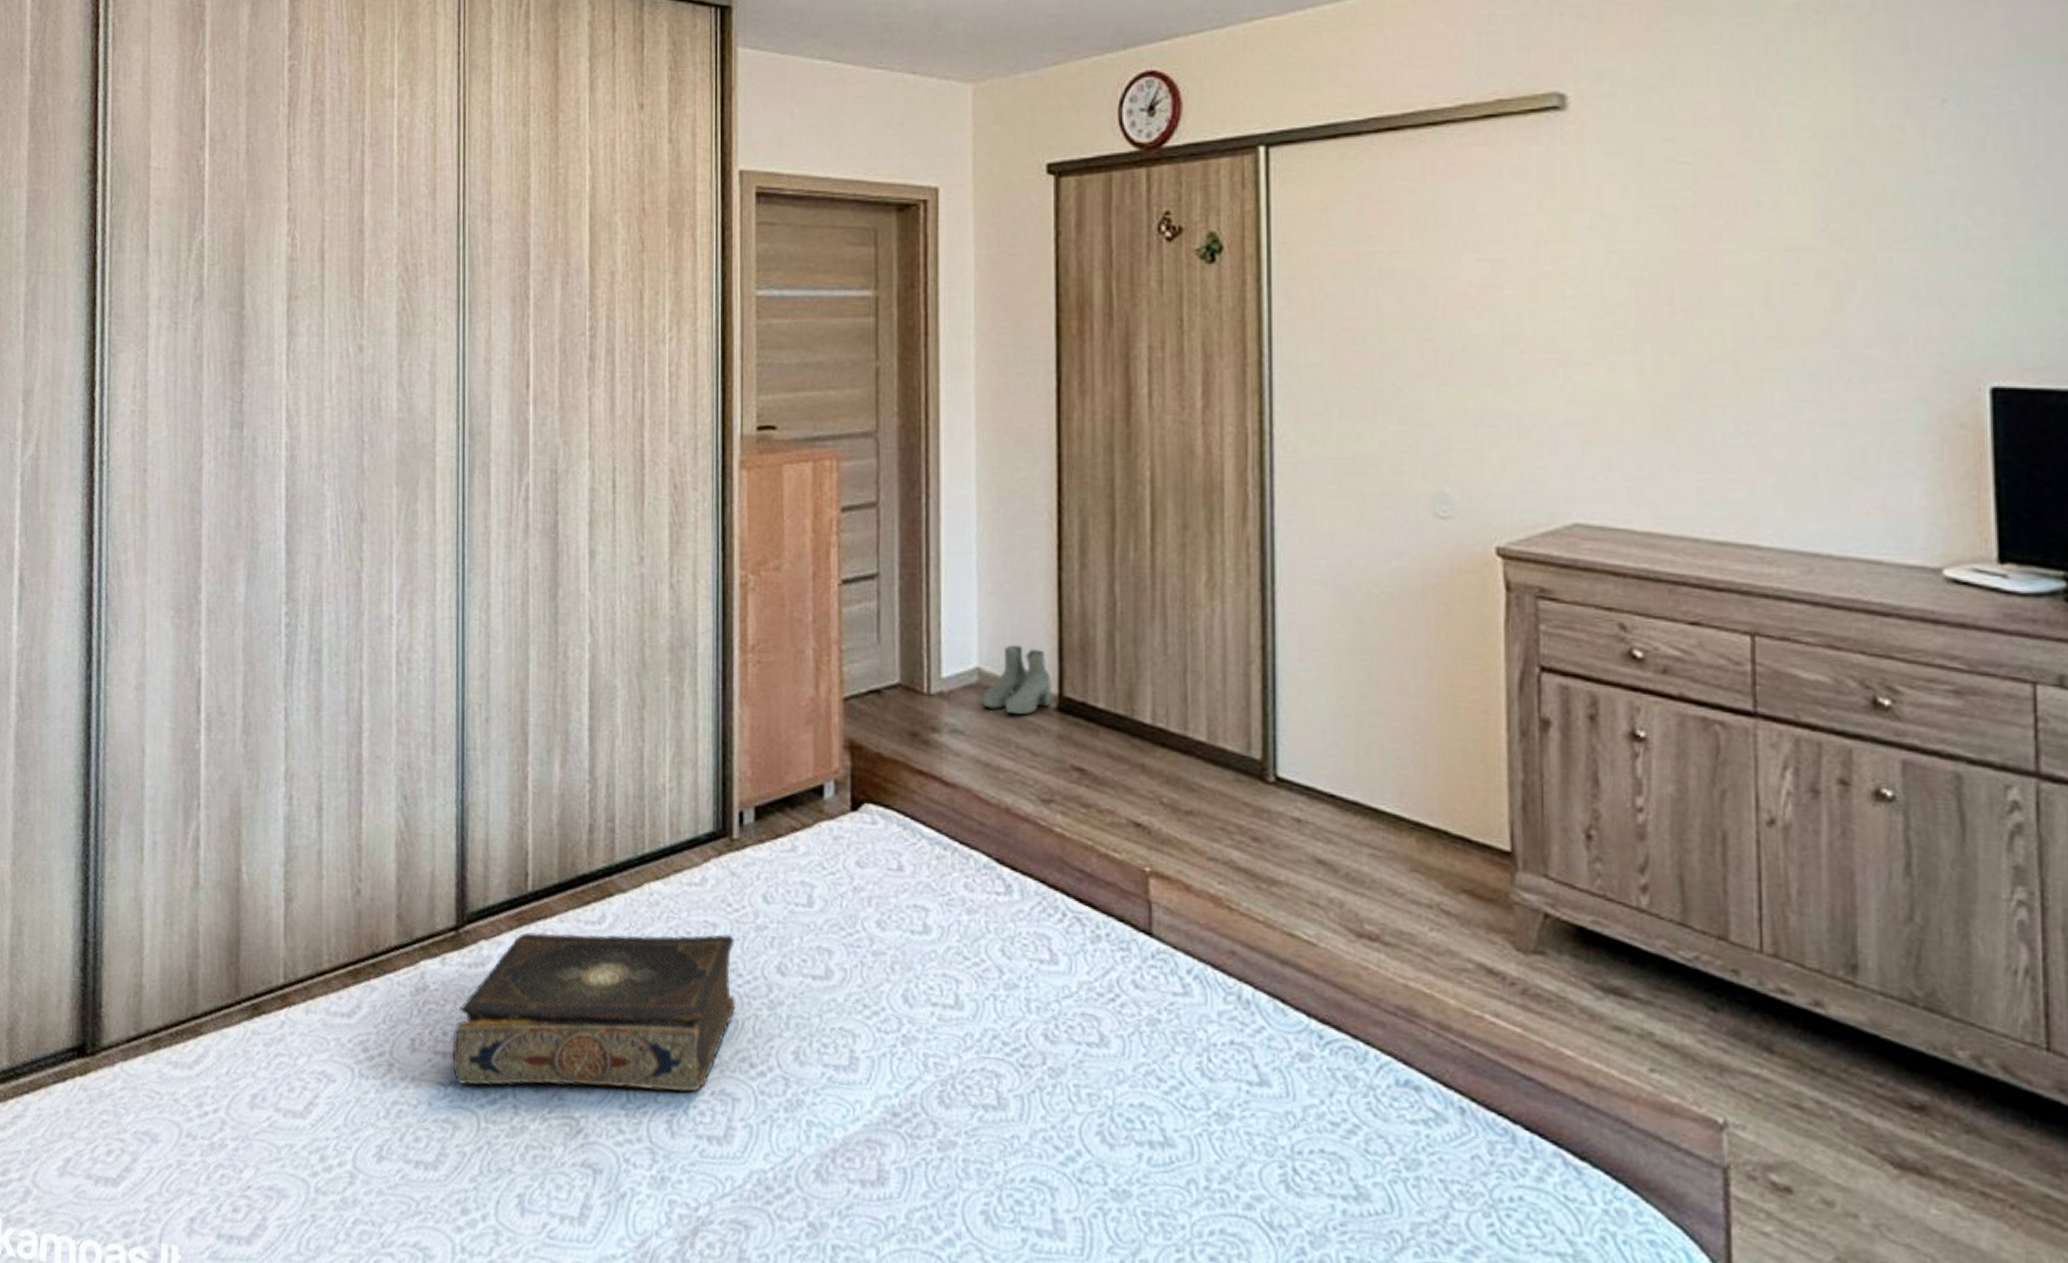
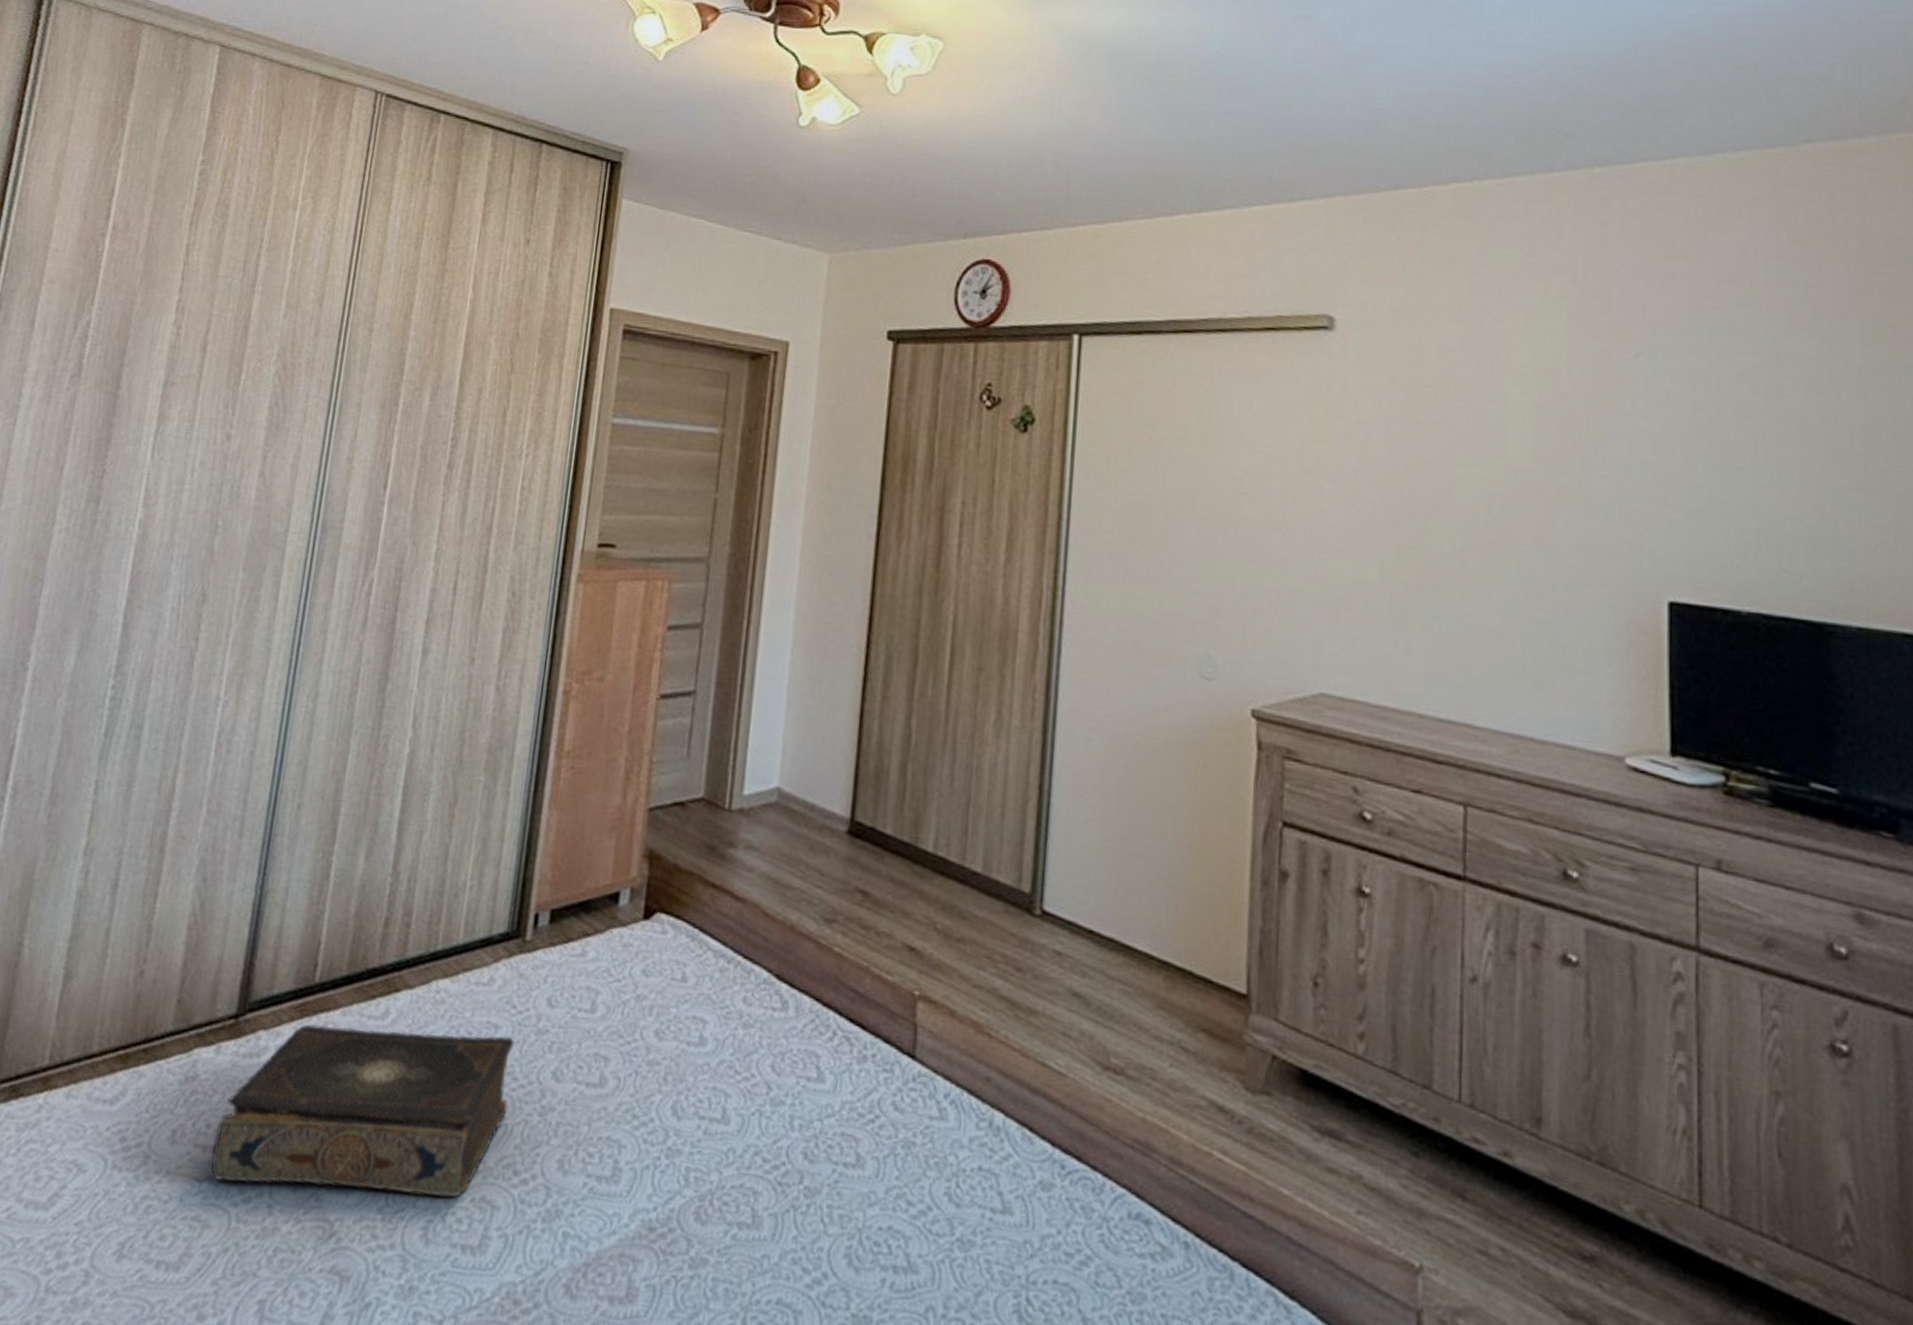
boots: present [981,645,1052,716] -> none [778,768,846,836]

